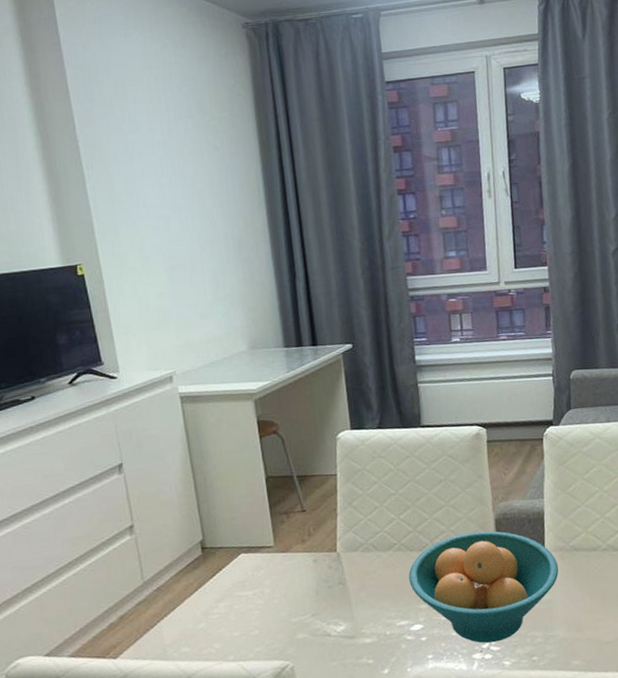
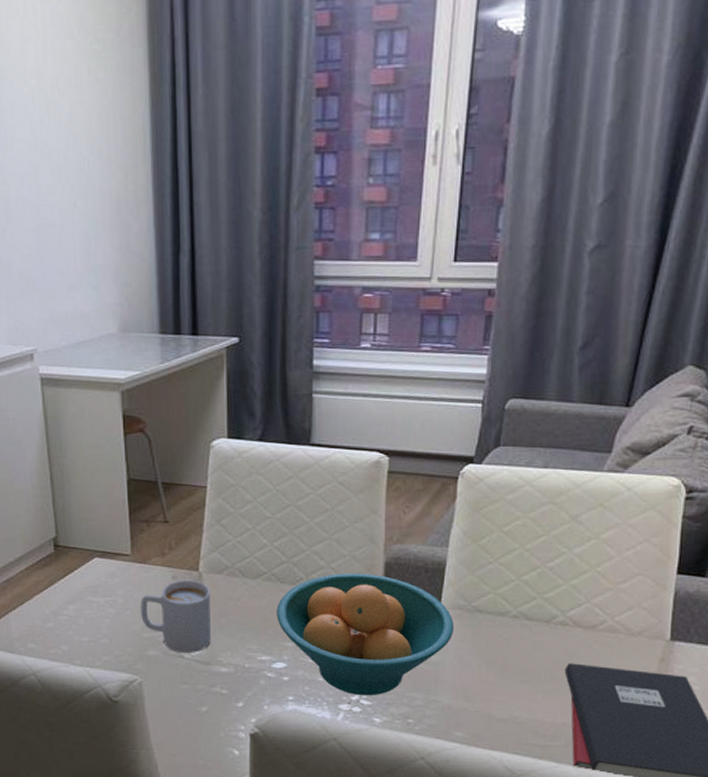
mug: none [286,560,354,632] -> present [141,580,211,653]

